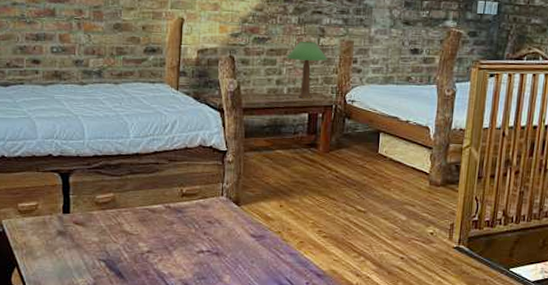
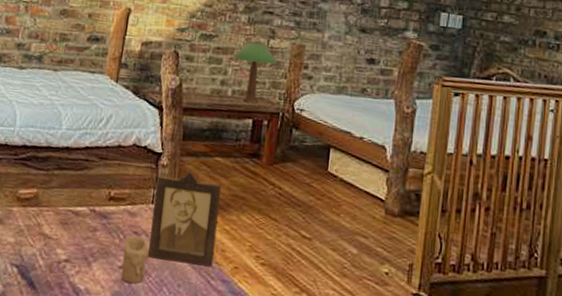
candle: none [199,225,223,264] -> present [121,236,149,284]
photo frame: none [222,165,284,244] -> present [148,171,221,267]

